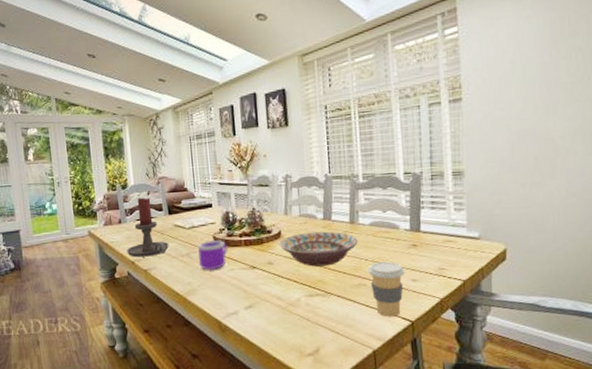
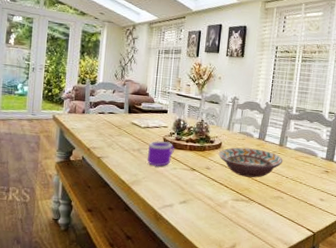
candle holder: present [127,197,169,258] -> none [85,94,124,146]
coffee cup: present [368,262,405,317] -> none [286,181,316,227]

